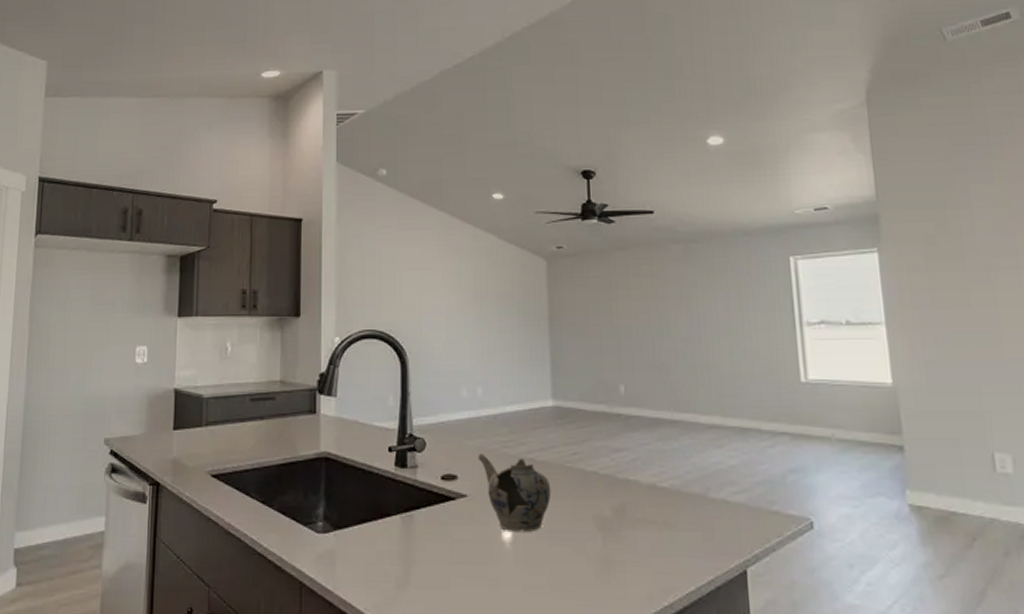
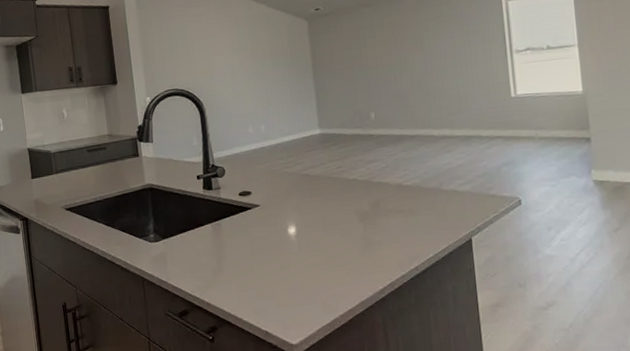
teapot: present [478,453,552,532] -> none [266,174,323,228]

